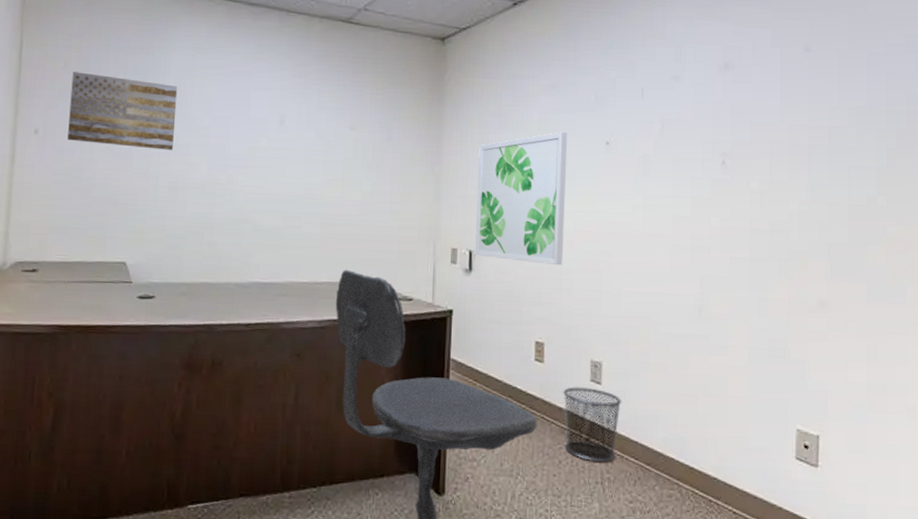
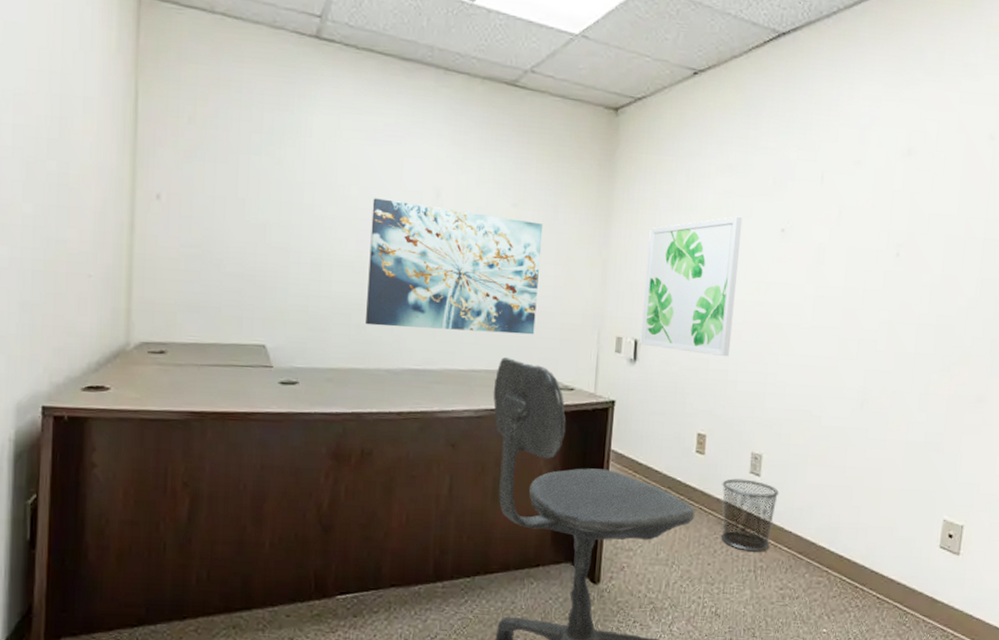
wall art: present [67,72,178,150] -> none [195,129,321,223]
wall art: none [217,126,379,248] -> present [366,198,544,335]

